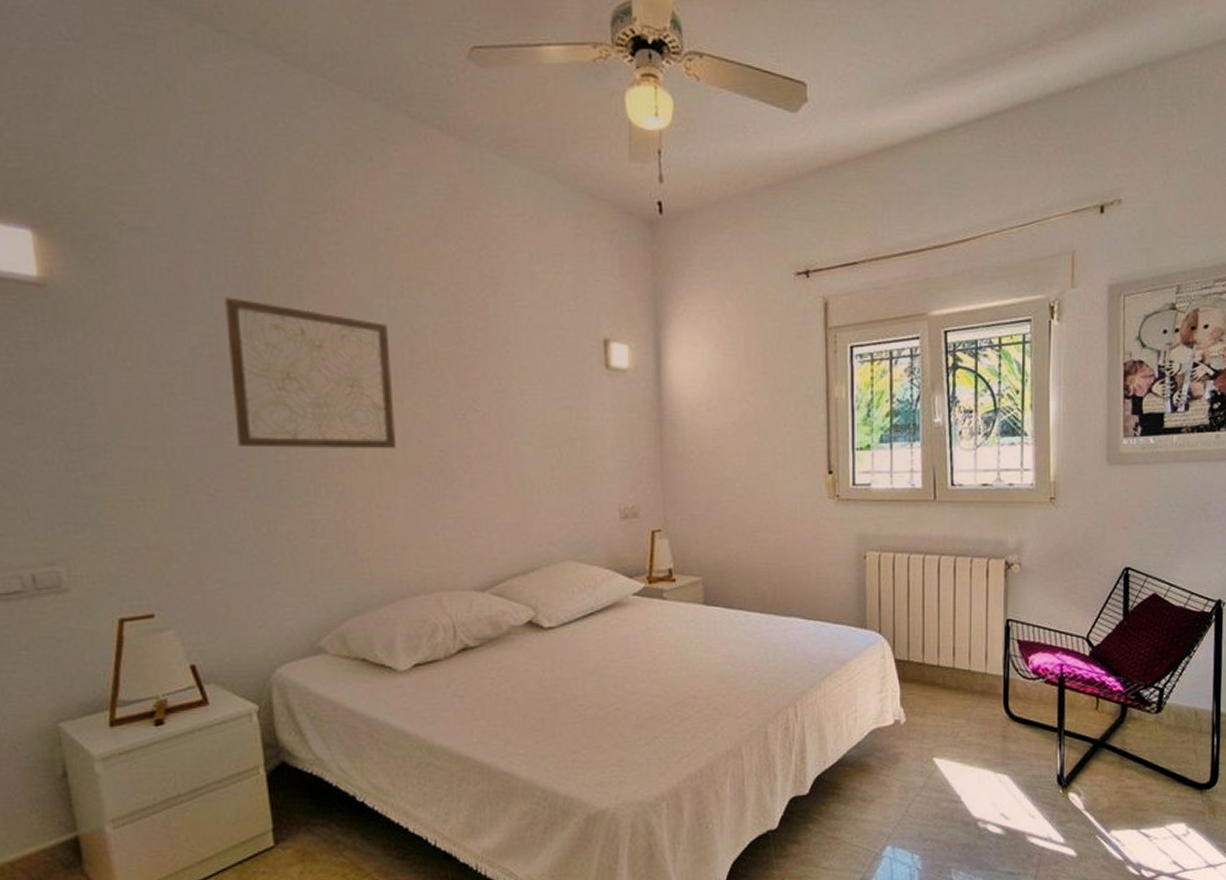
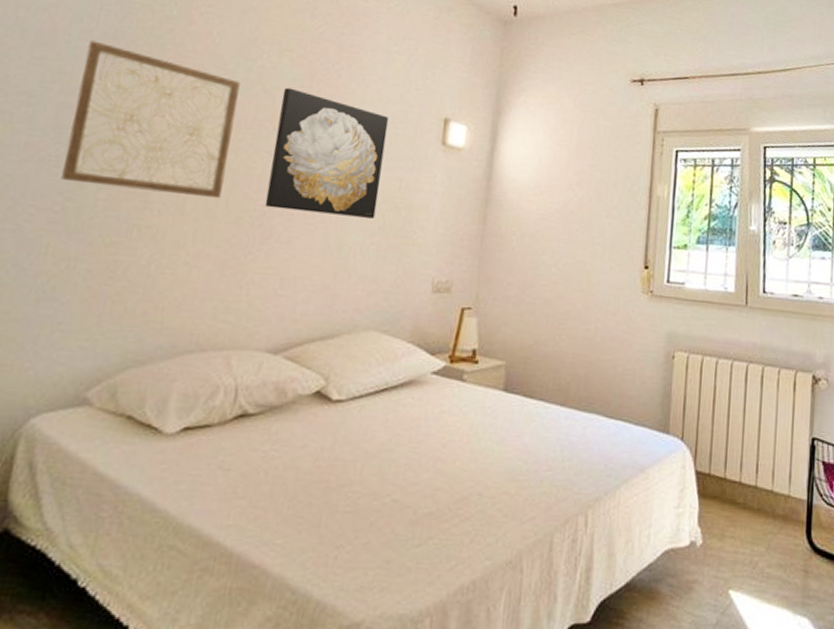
wall art: none [433,325,551,452] -> present [264,87,389,219]

